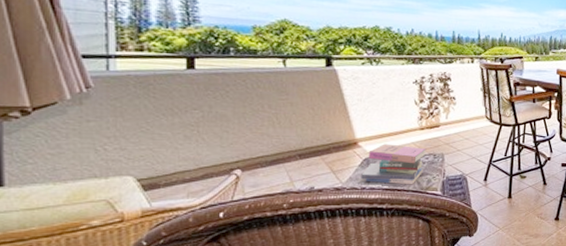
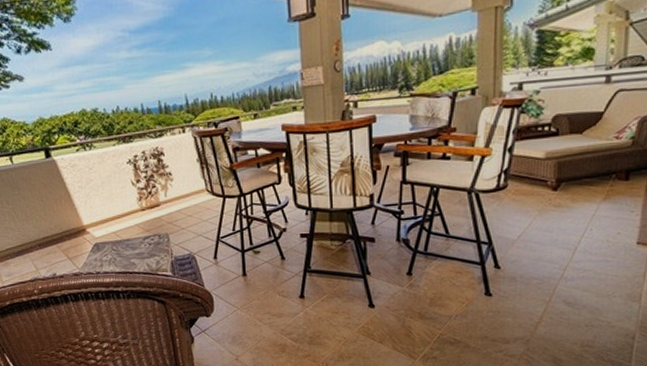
books: present [361,144,427,185] -> none [94,227,151,268]

